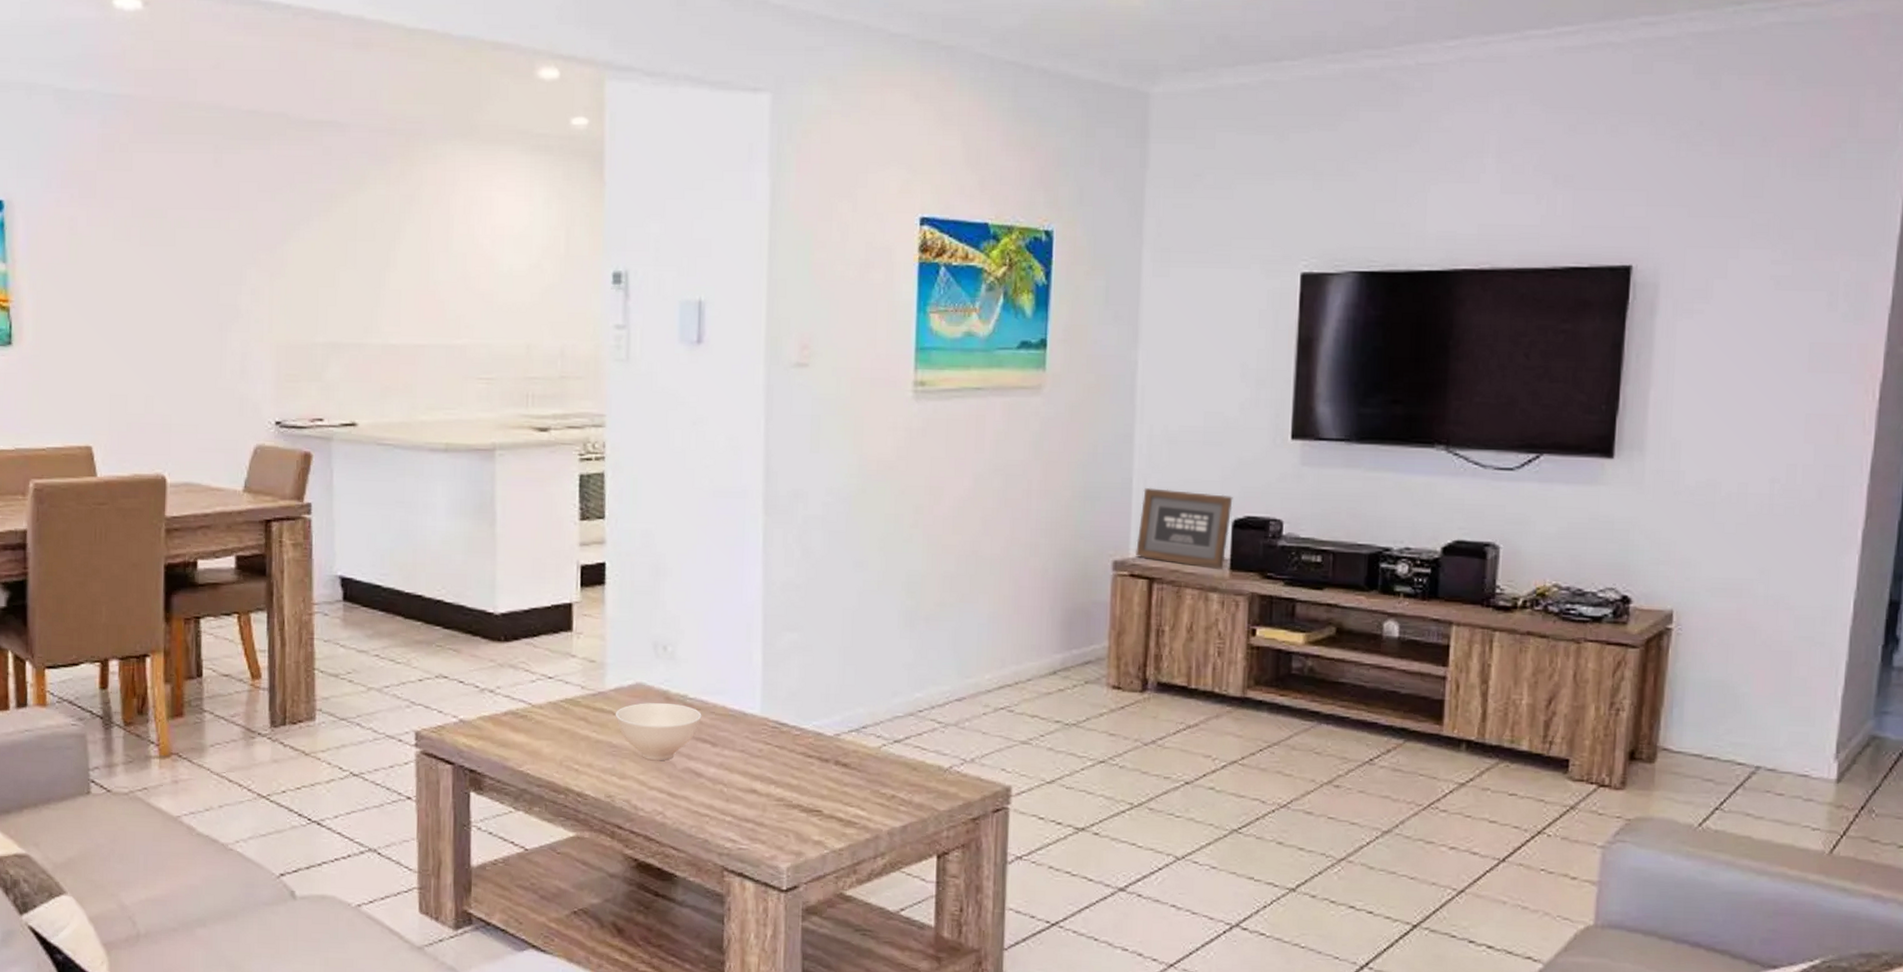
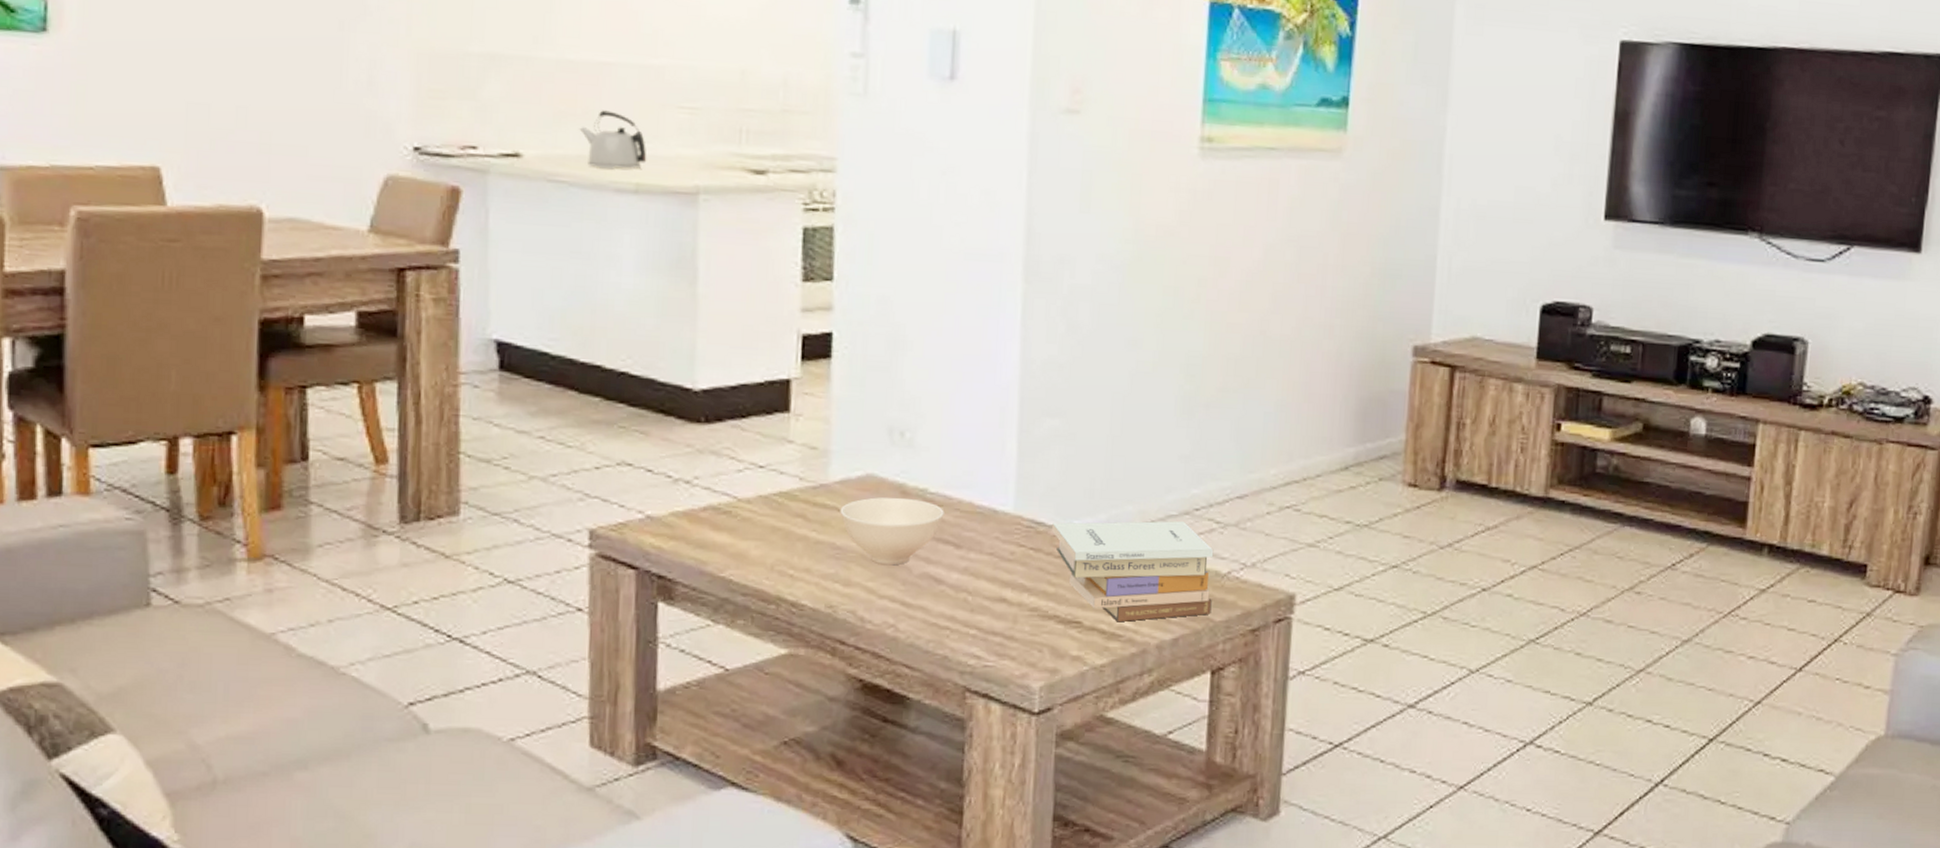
kettle: none [401,384,454,433] -> present [579,110,647,170]
books: none [794,721,937,811] -> present [1052,521,1214,623]
picture frame: present [1134,487,1233,569] -> none [1436,266,1542,358]

